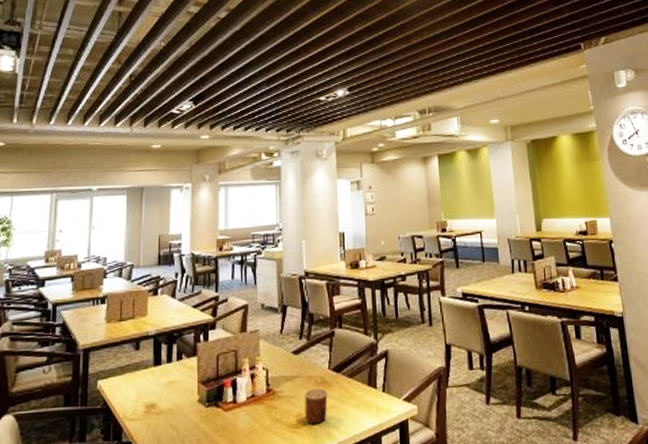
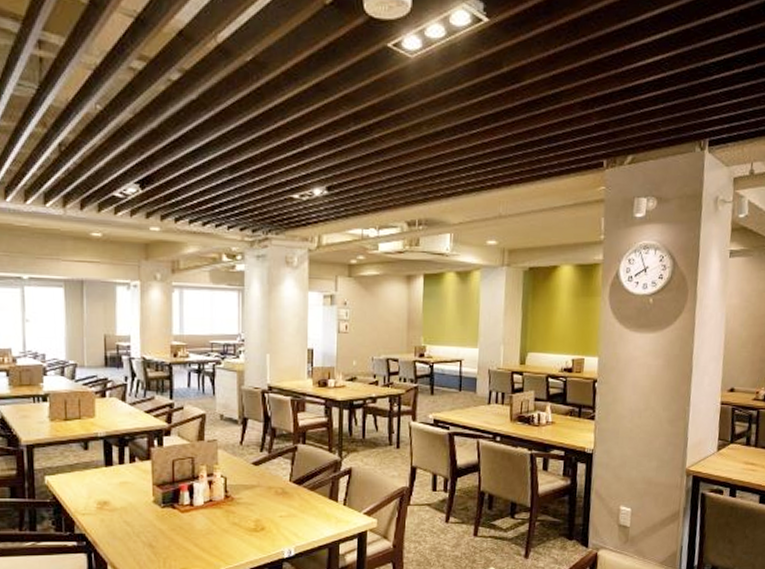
cup: present [304,388,328,425] -> none [264,498,288,530]

